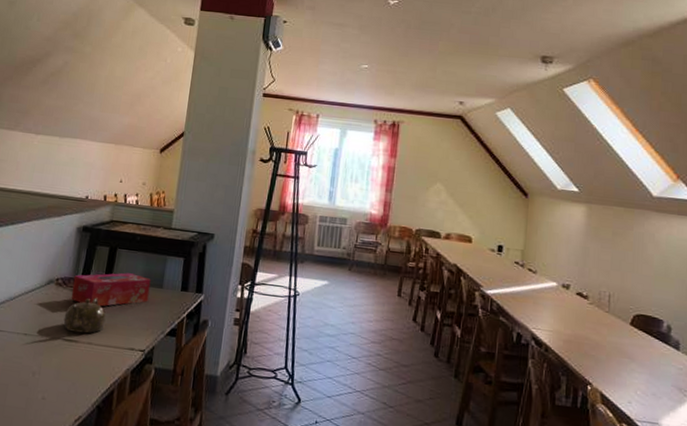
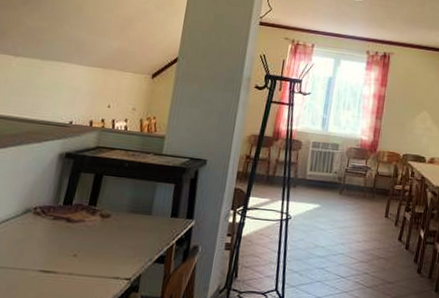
teapot: present [63,297,106,334] -> none [41,226,90,264]
tissue box: present [70,273,151,307] -> none [50,200,139,236]

